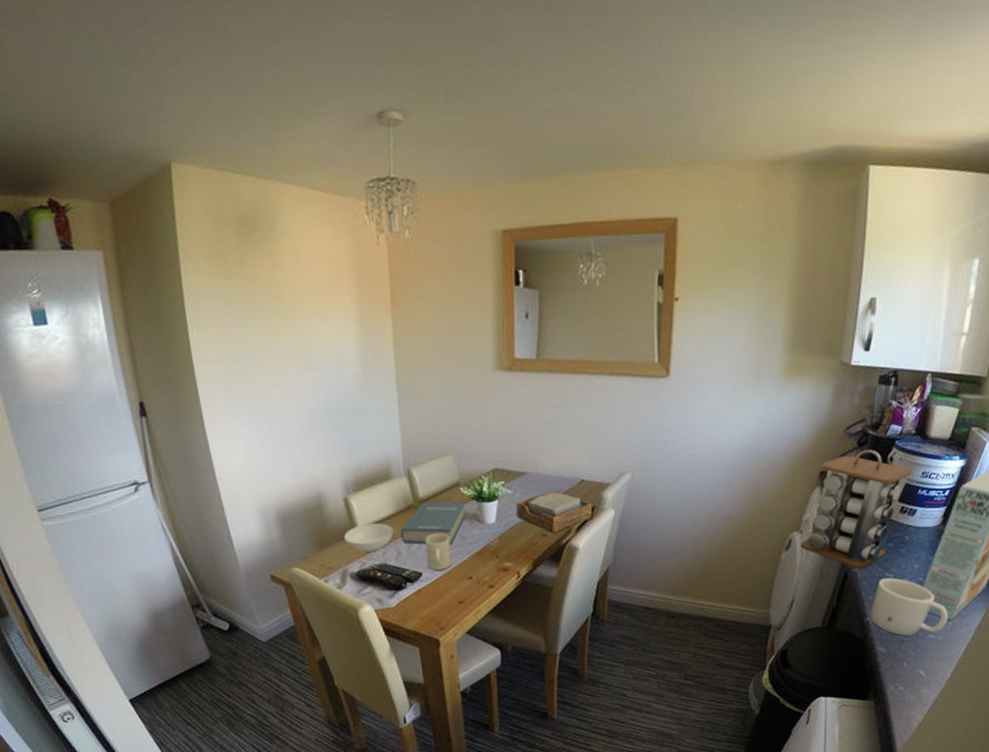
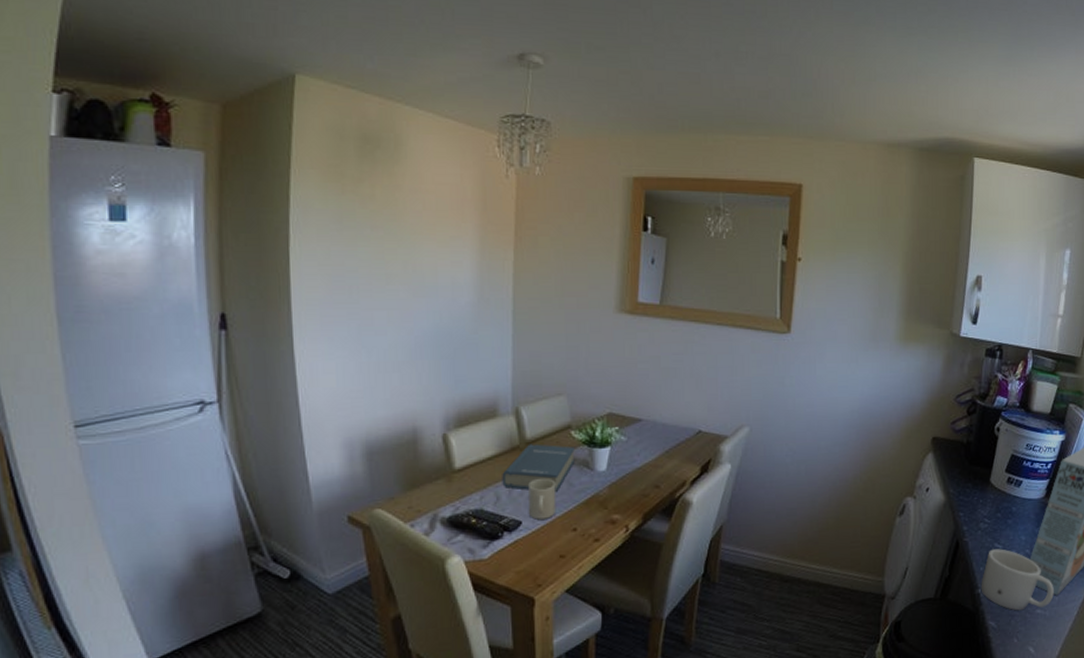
bowl: present [344,522,394,552] -> none [439,463,494,495]
napkin holder: present [515,490,593,534] -> none [628,440,709,486]
spice rack: present [800,449,912,570] -> none [914,418,1017,539]

